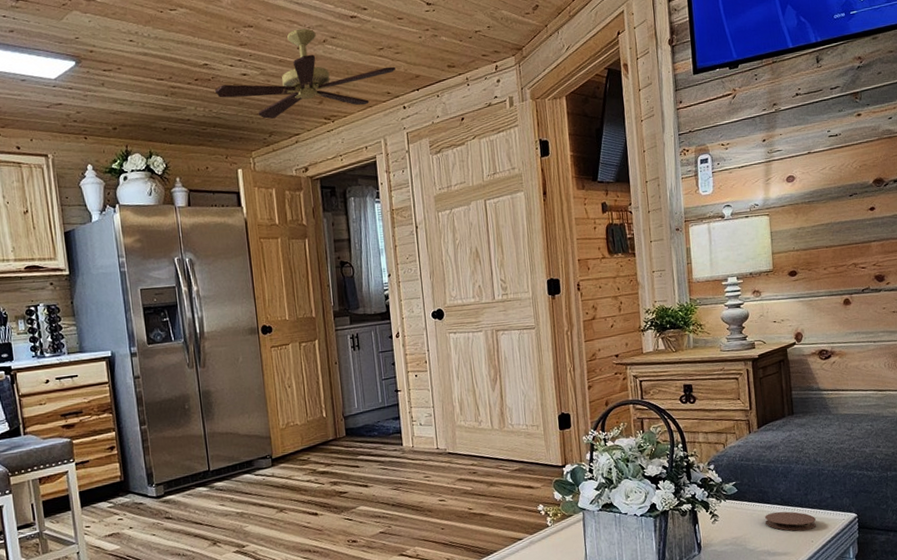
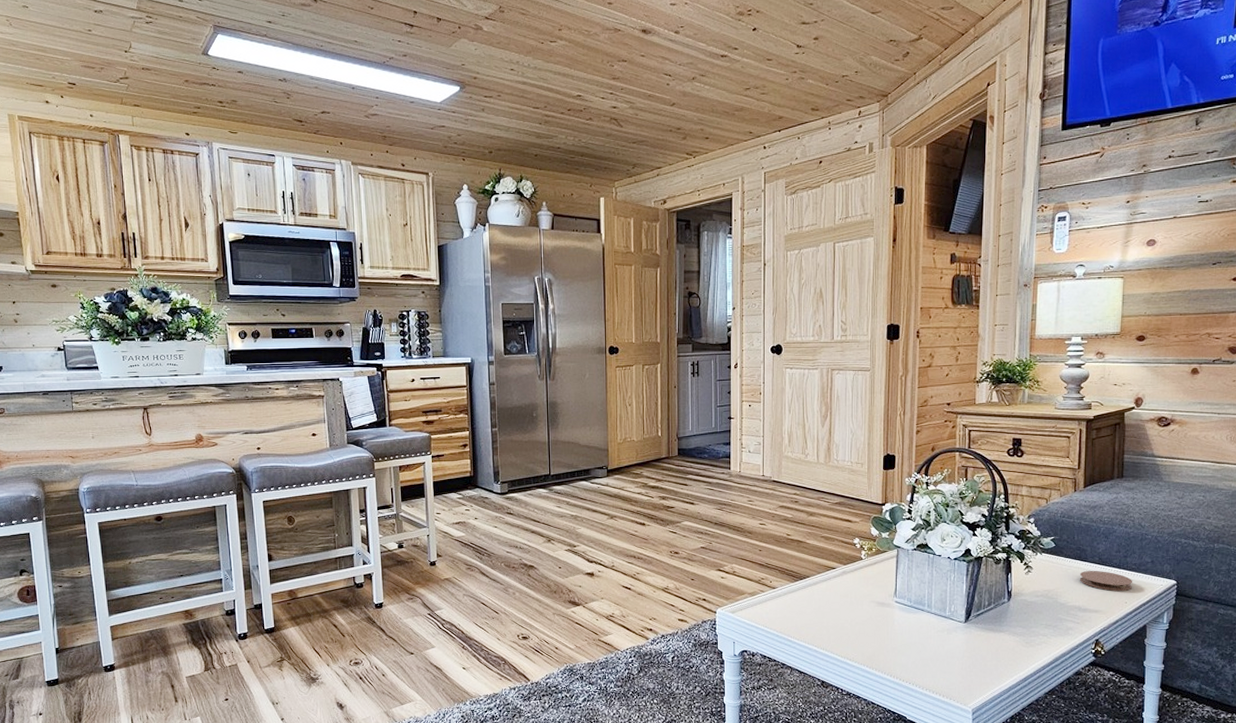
ceiling fan: present [214,28,396,119] -> none [585,65,760,151]

